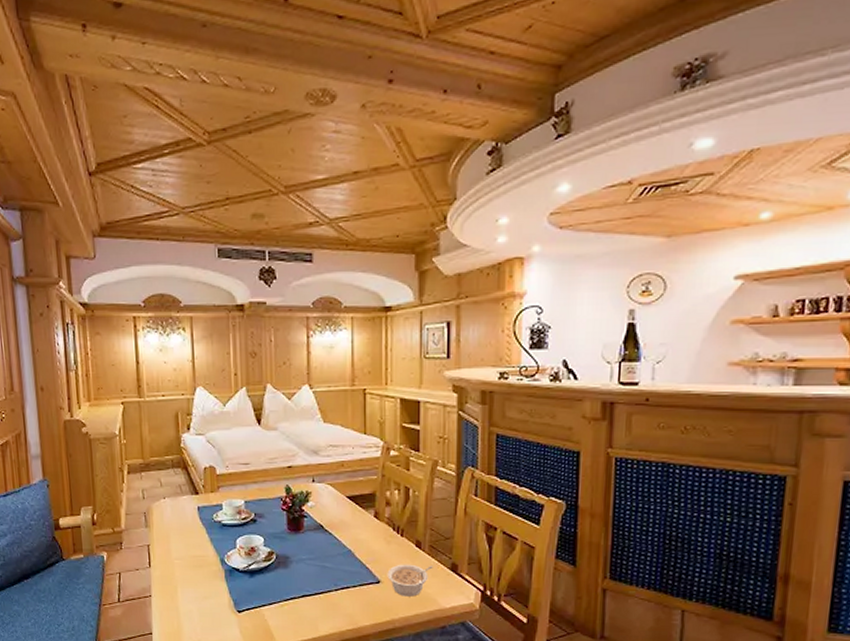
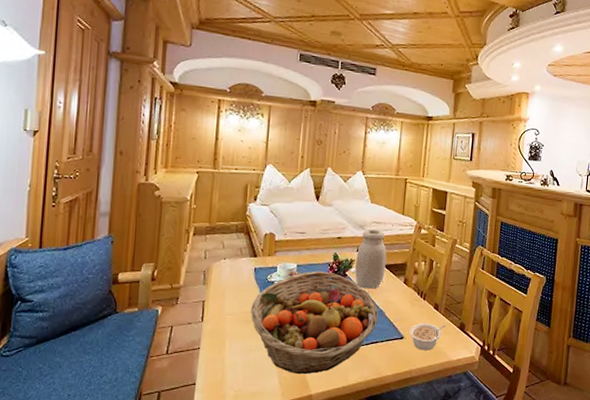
fruit basket: none [199,507,346,624] -> present [250,271,378,375]
jar: none [313,455,350,526] -> present [355,229,387,289]

